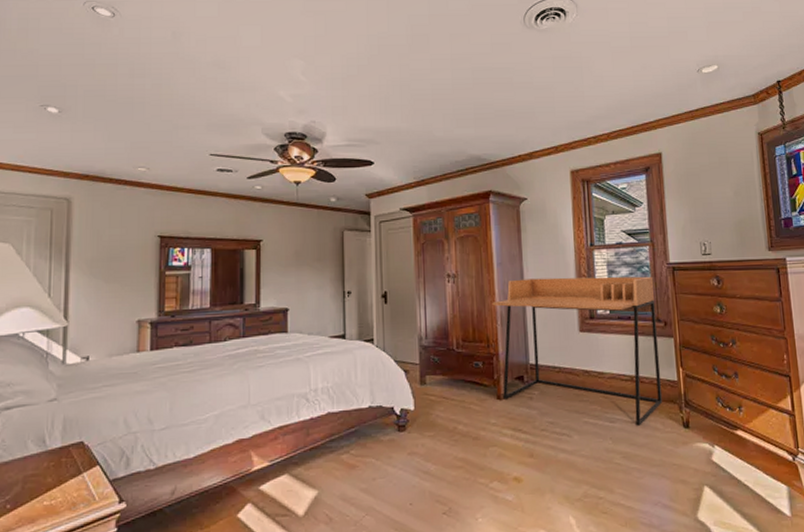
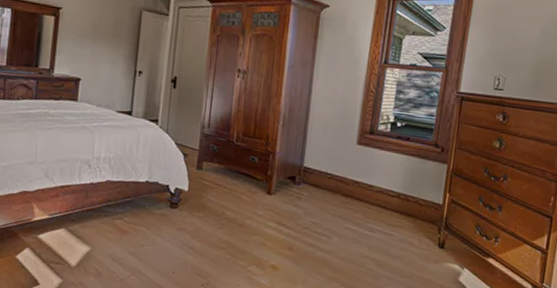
desk: present [492,276,663,426] -> none [273,84,440,239]

